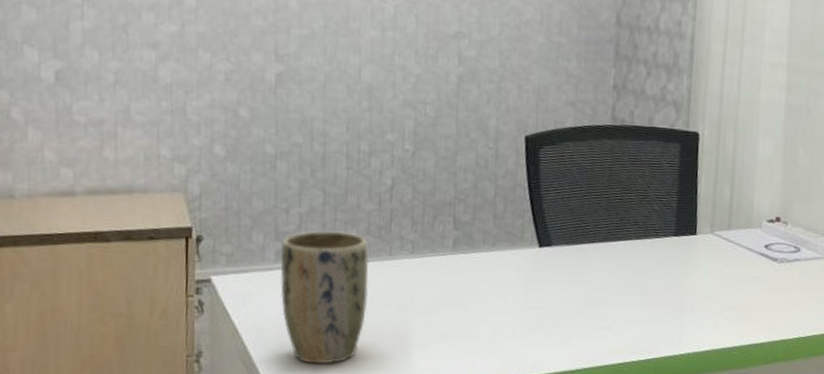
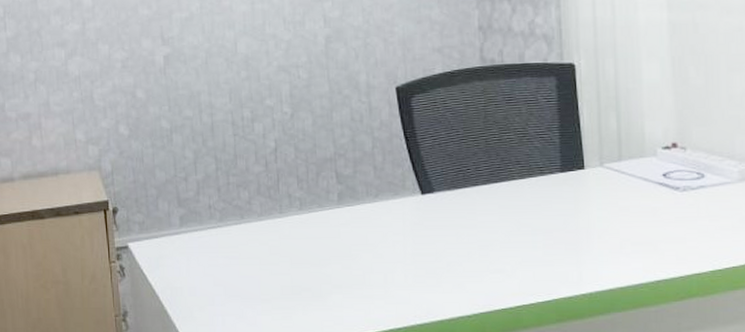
plant pot: present [280,230,369,364] -> none [184,194,265,319]

